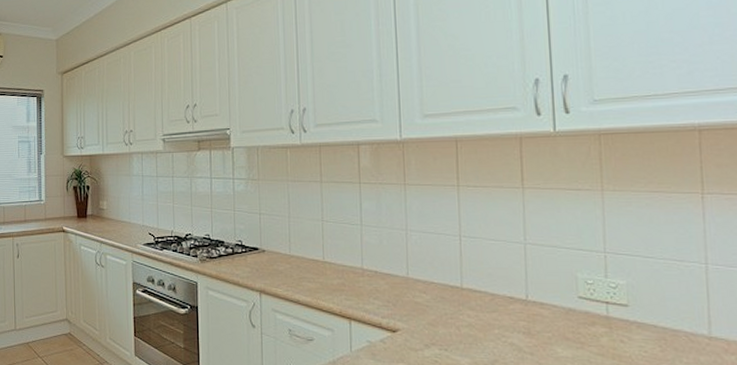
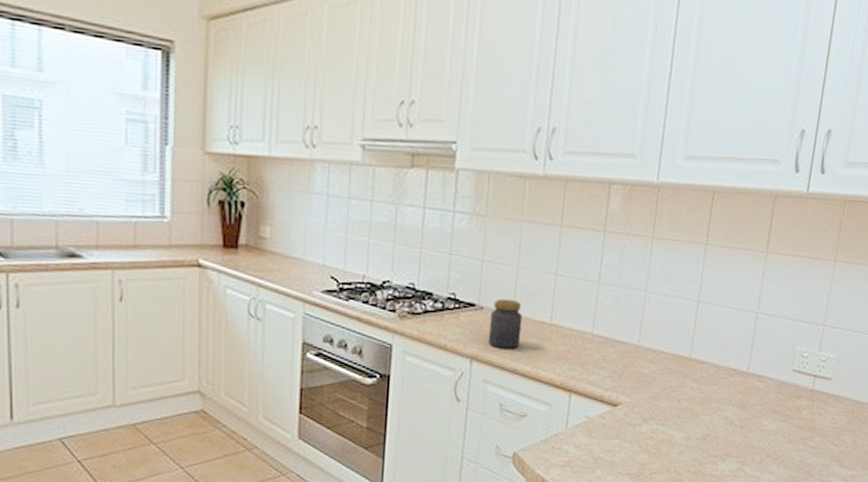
jar: none [271,243,300,284] -> present [488,299,523,349]

